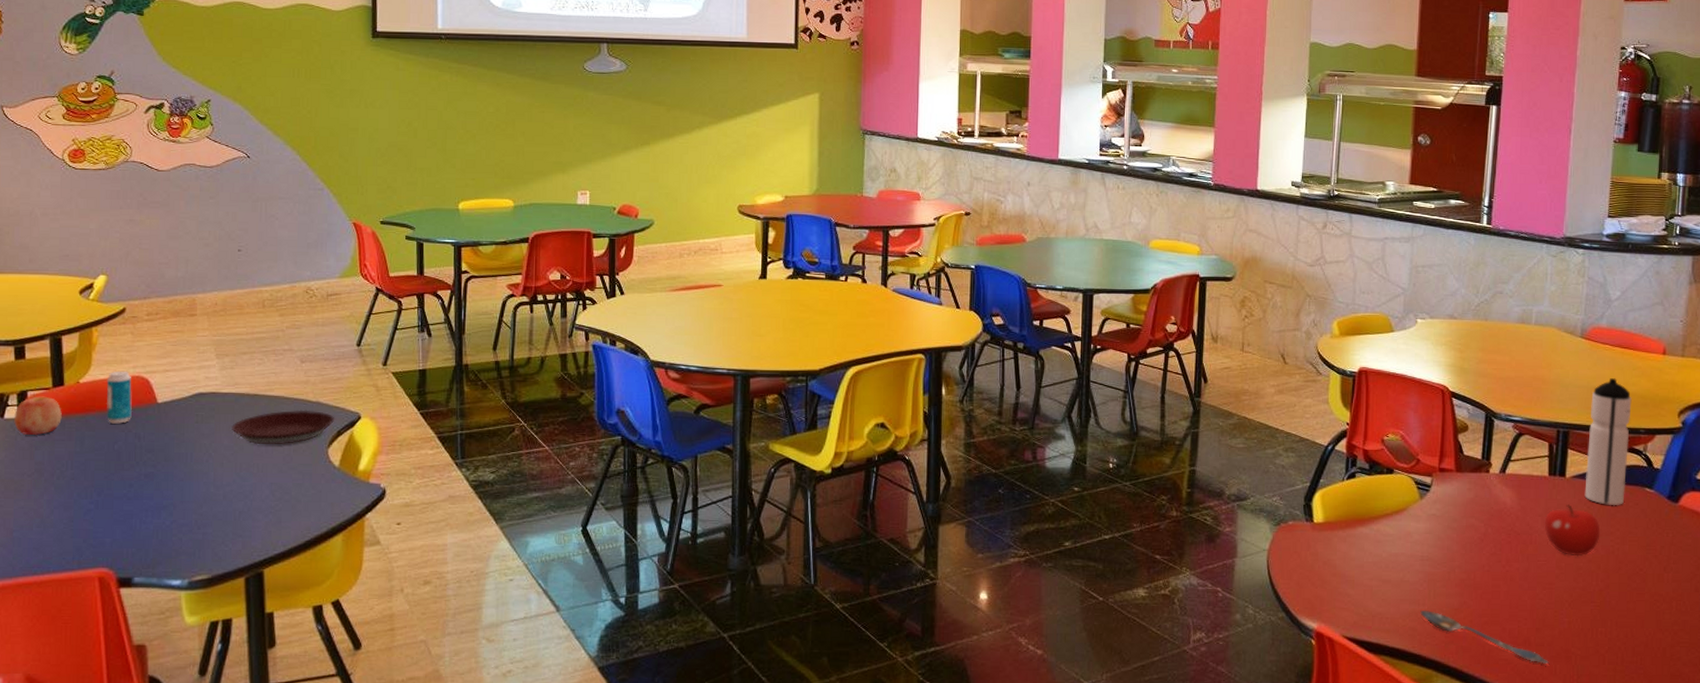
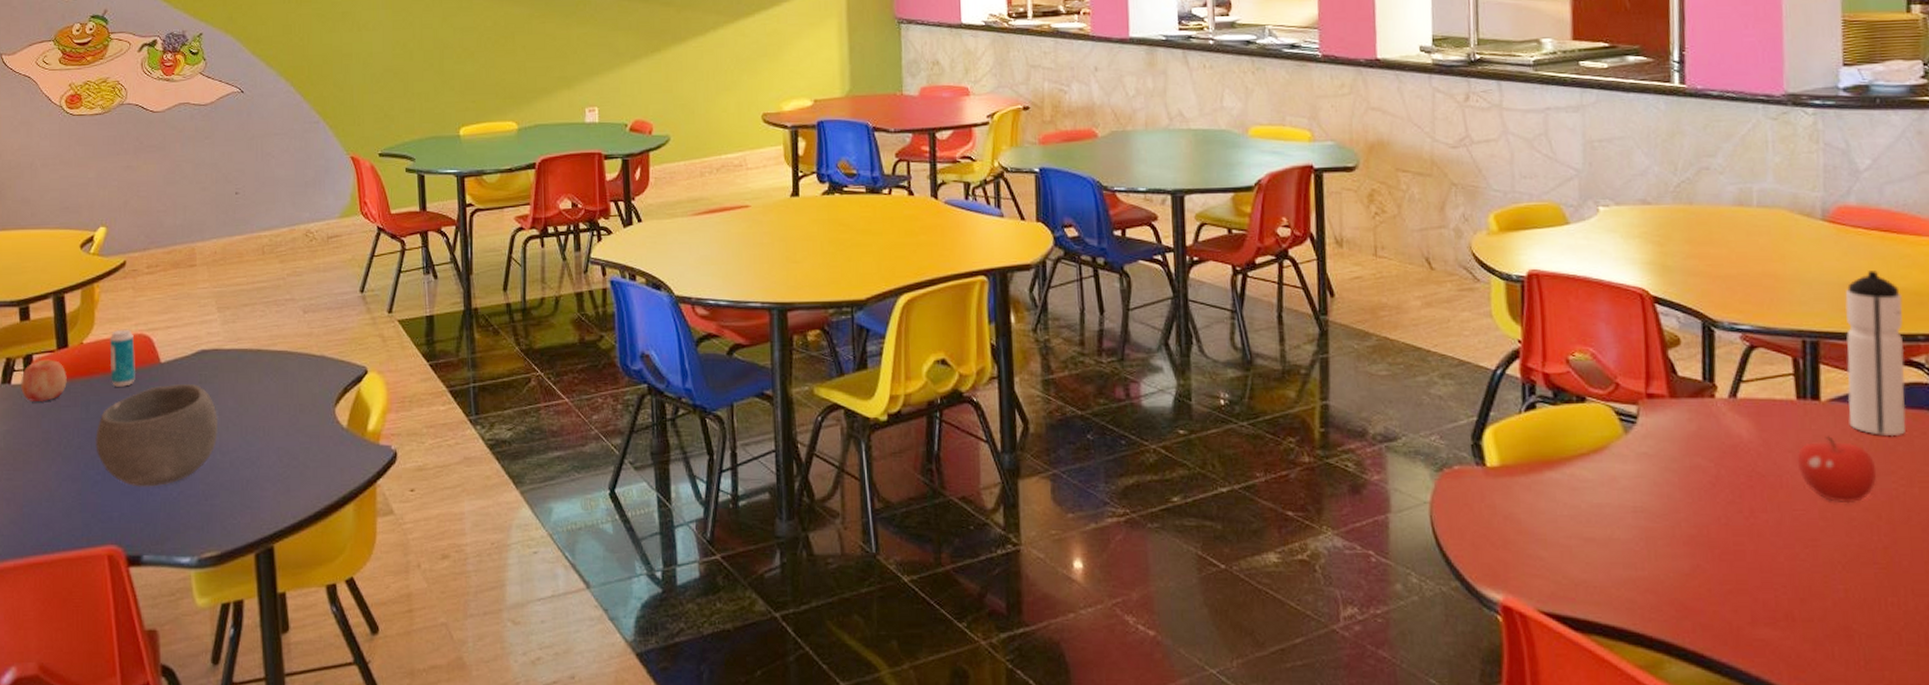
bowl: none [89,423,214,516] -> present [95,384,219,487]
plate: present [232,409,335,445] -> none [236,365,341,406]
spoon: present [1420,609,1549,665] -> none [1639,575,1822,646]

